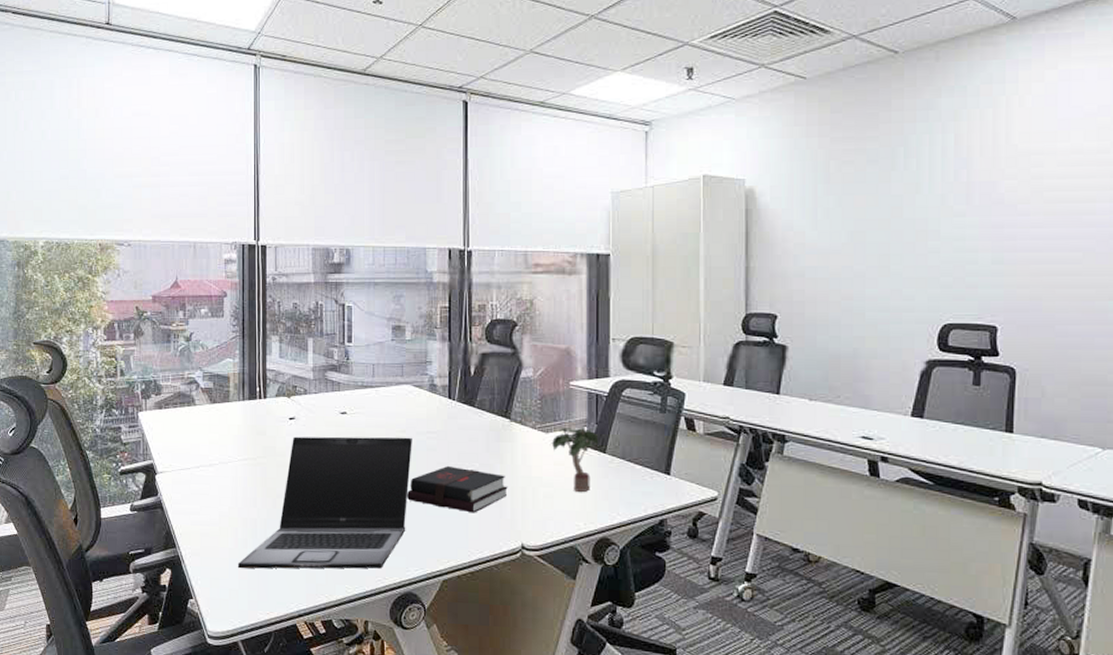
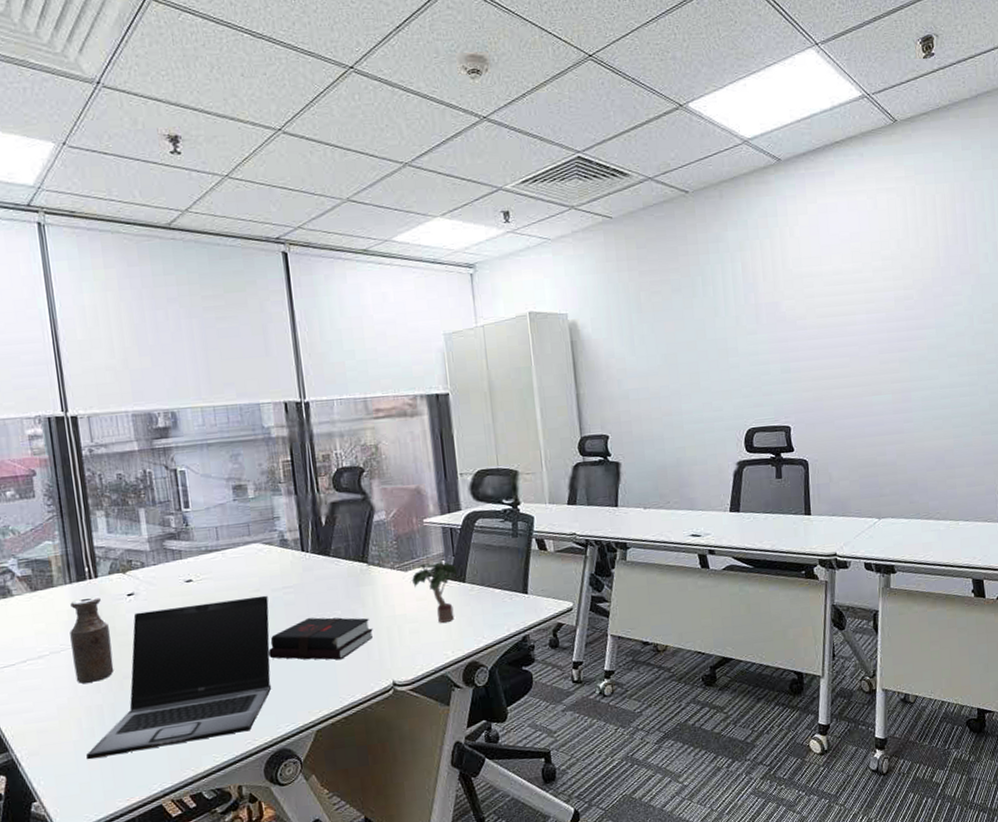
bottle: none [237,416,271,496] -> present [70,596,114,684]

